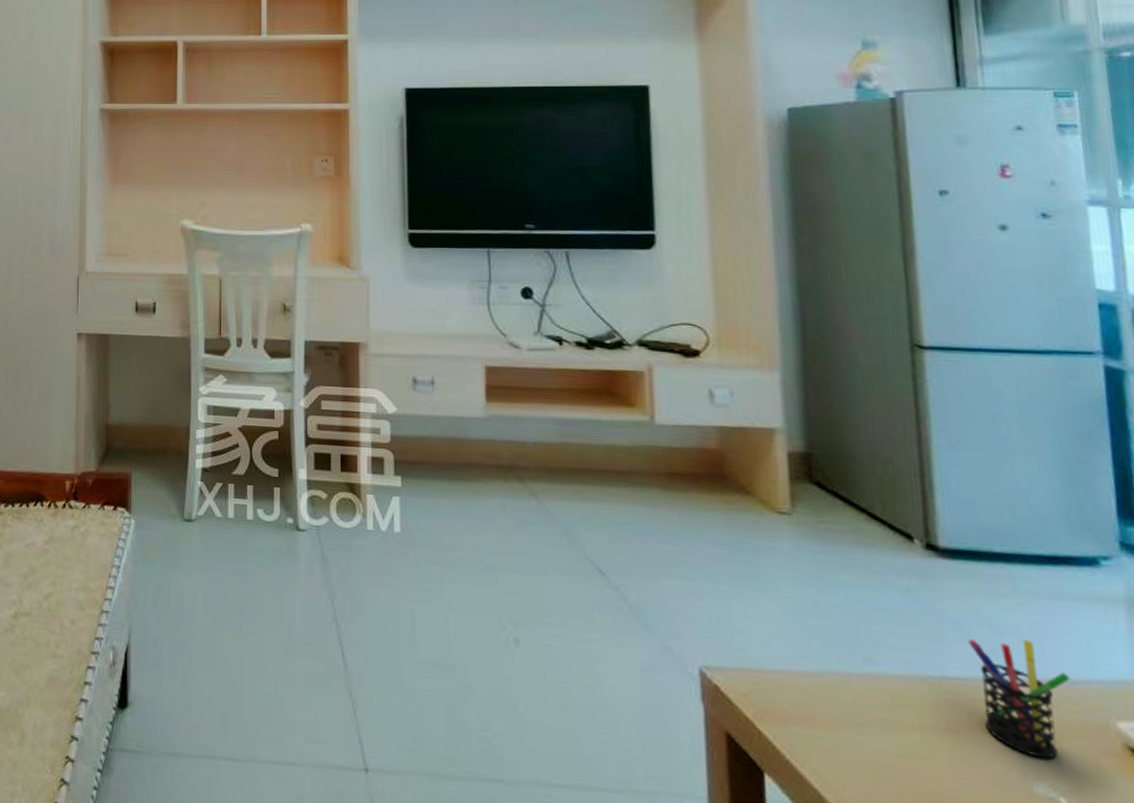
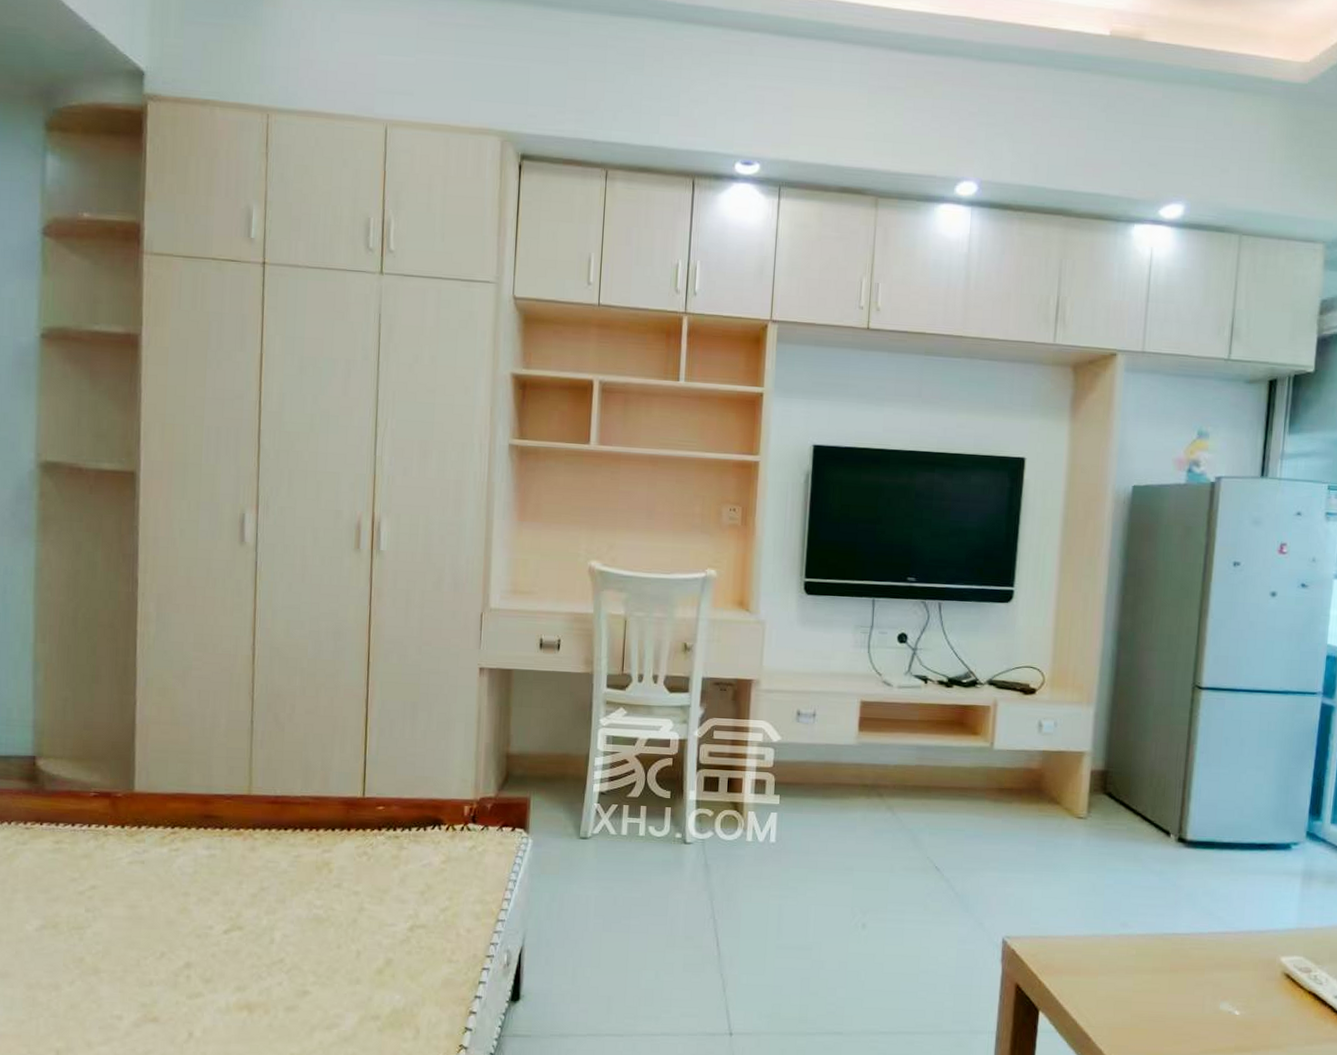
pen holder: present [969,639,1071,759] -> none [1195,903,1258,986]

